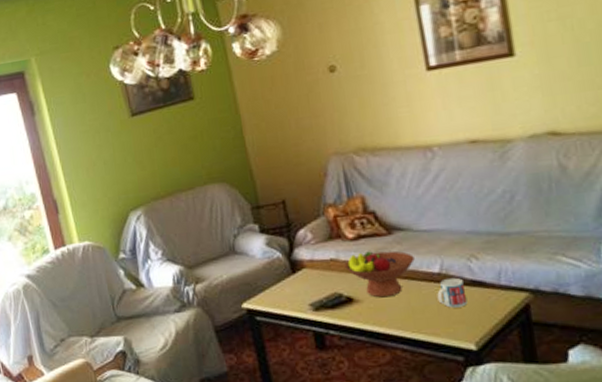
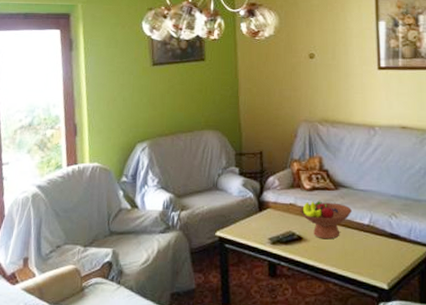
mug: present [437,277,468,308] -> none [365,229,386,254]

